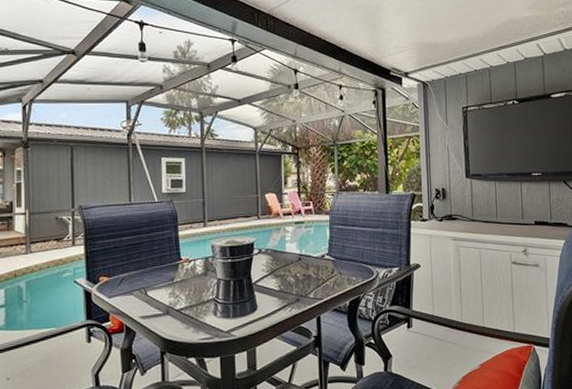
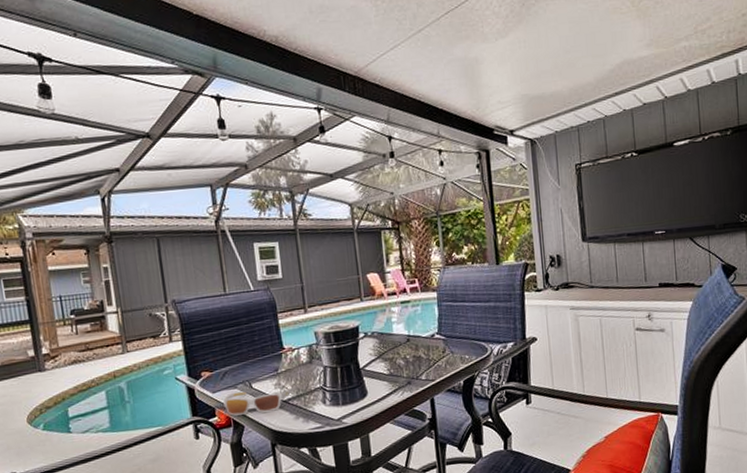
sunglasses: none [118,295,192,322] -> present [223,385,298,416]

